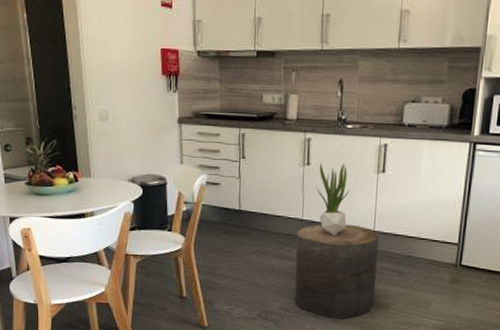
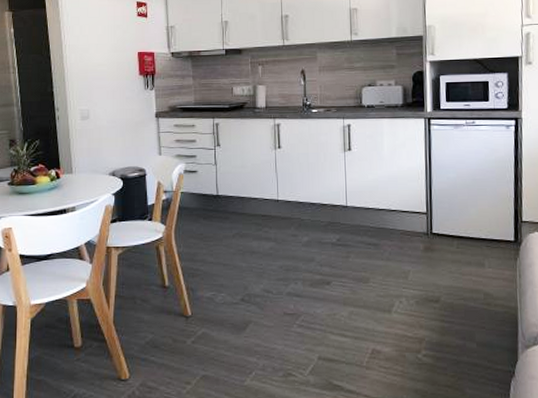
stool: present [294,224,380,319] -> none [274,201,354,296]
potted plant: present [316,163,350,236] -> none [289,144,320,214]

